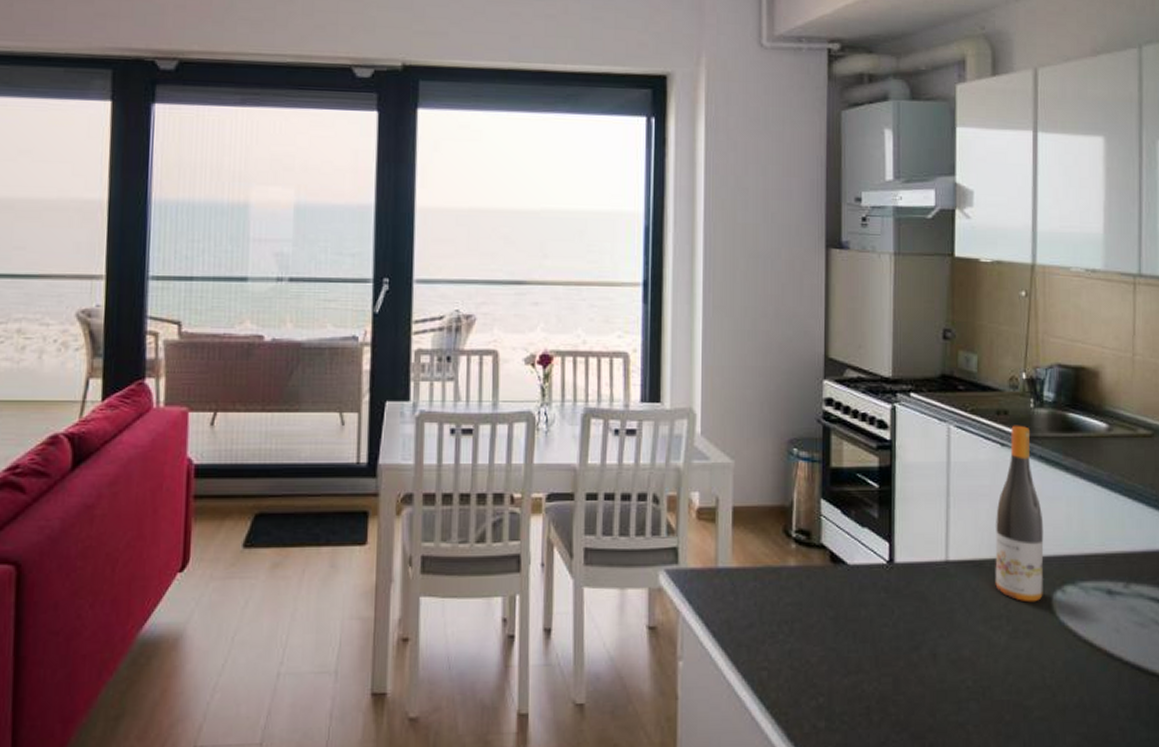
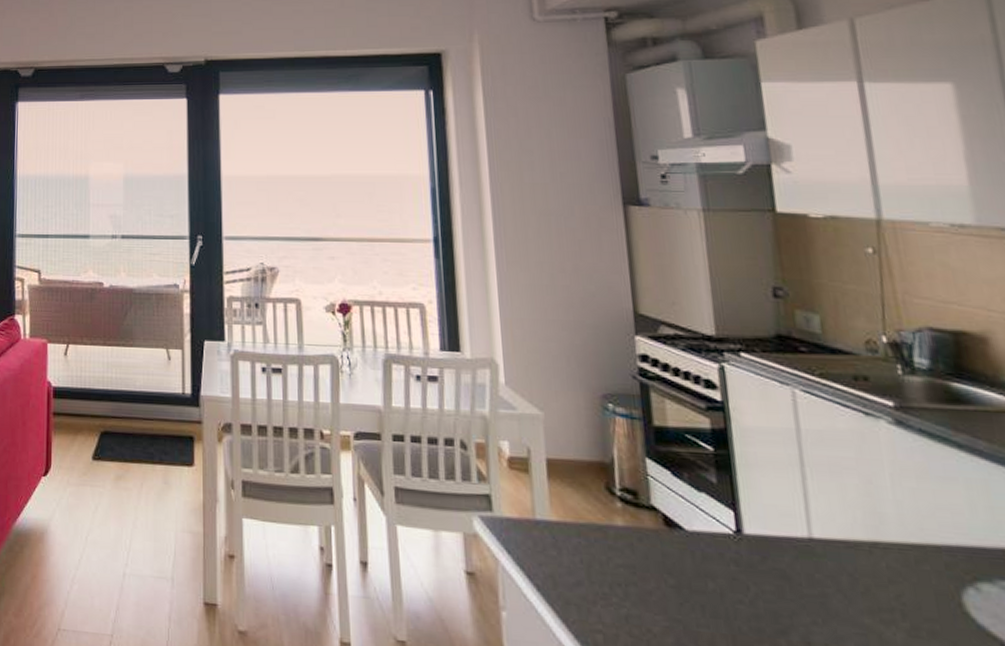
wine bottle: present [995,425,1044,603] -> none [869,392,949,598]

